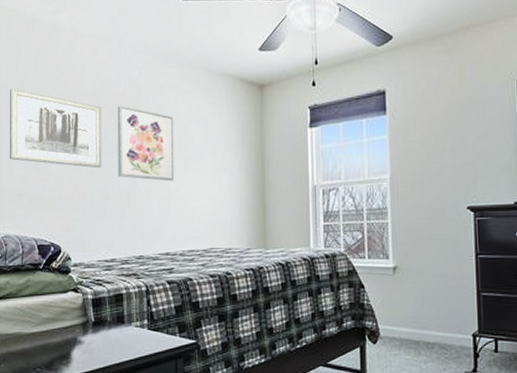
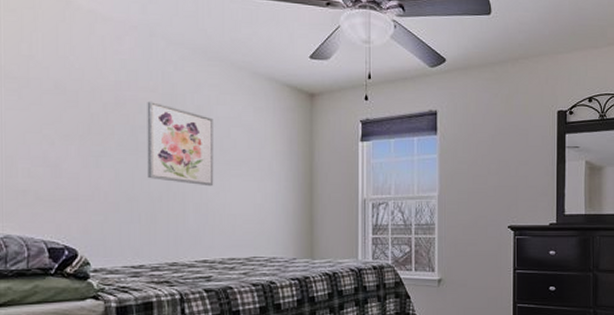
wall art: present [9,88,102,168] -> none [9,69,128,168]

